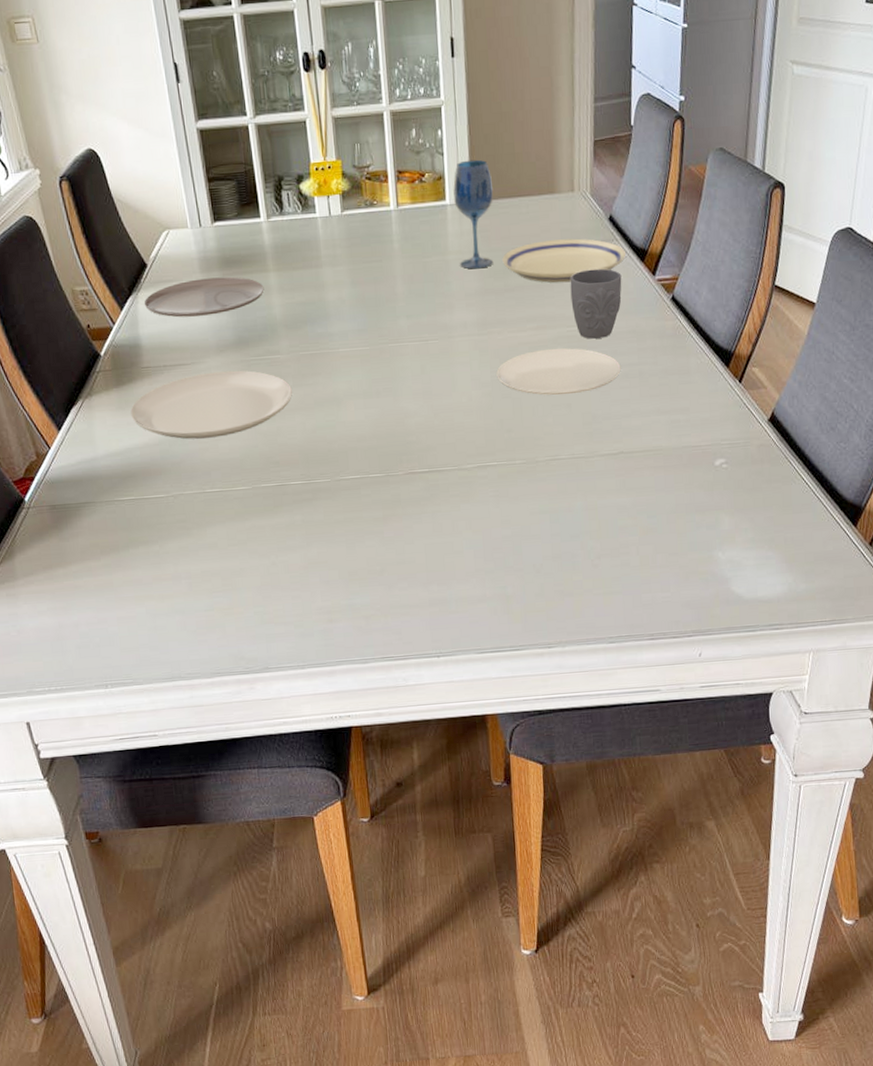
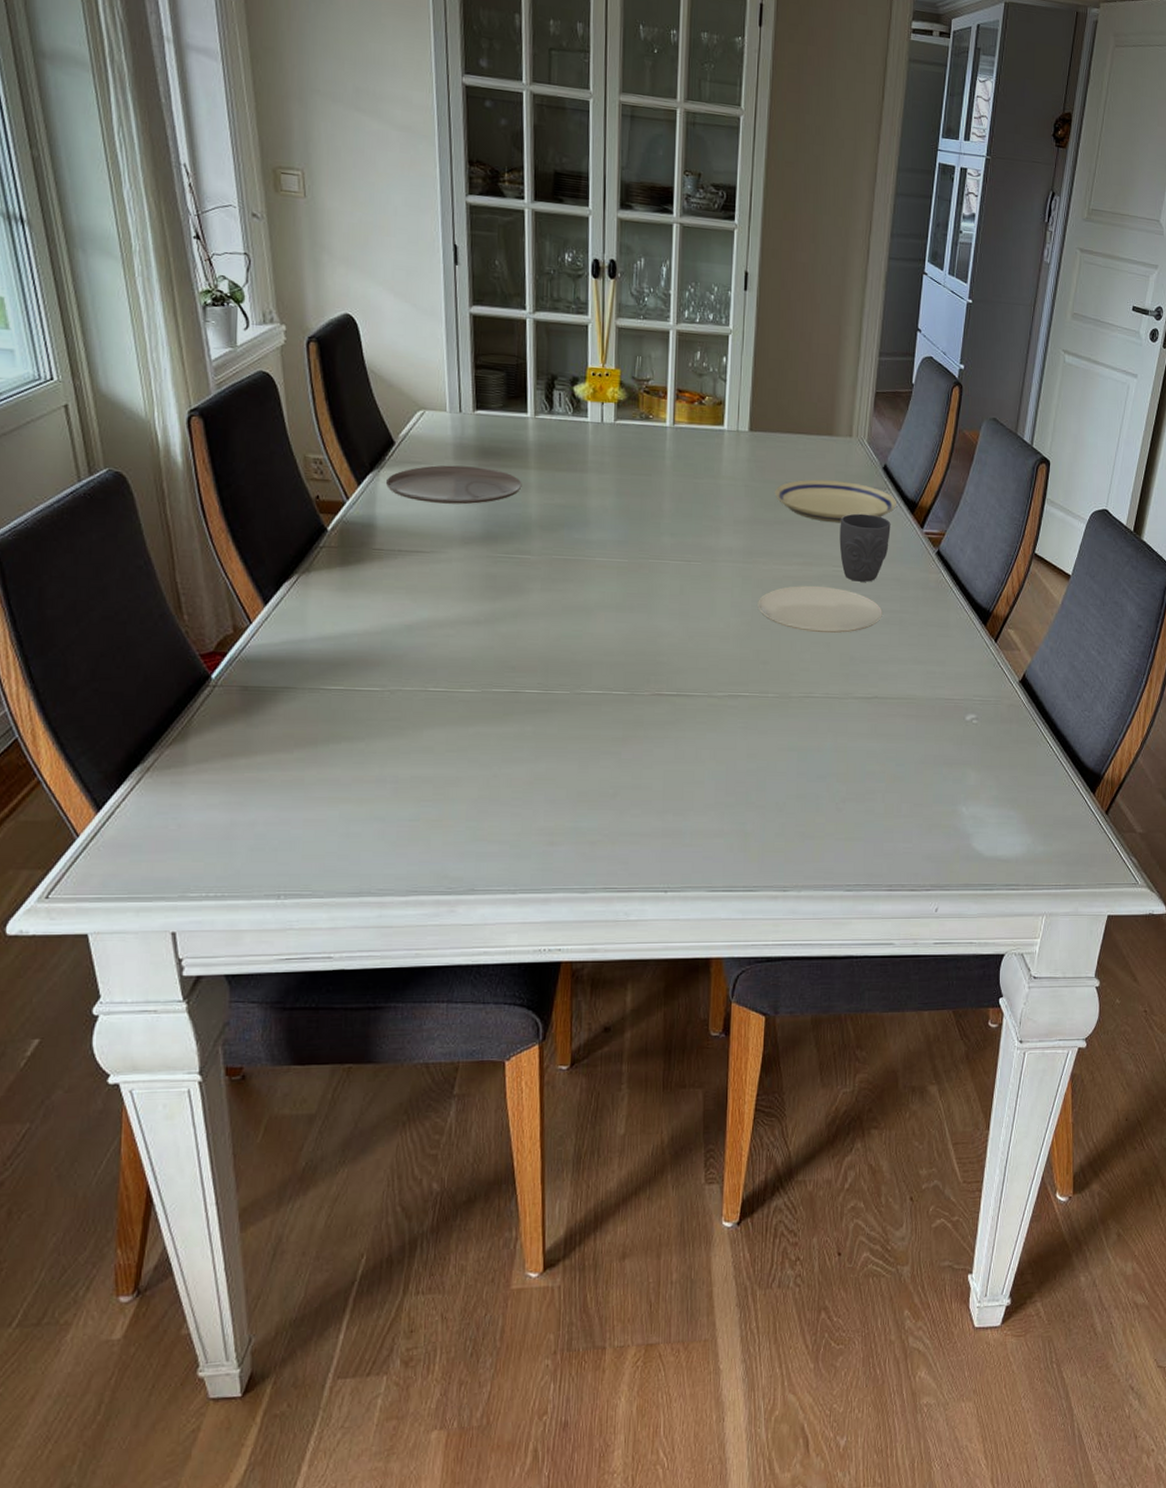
plate: present [130,370,292,439] -> none [353,563,539,633]
wineglass: present [453,159,494,269] -> none [732,390,772,498]

